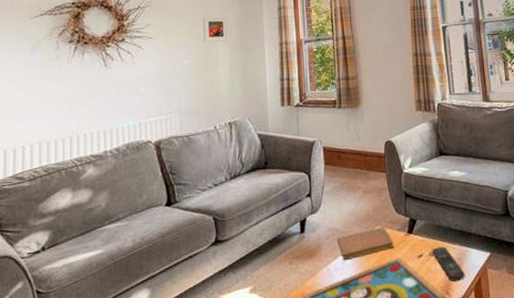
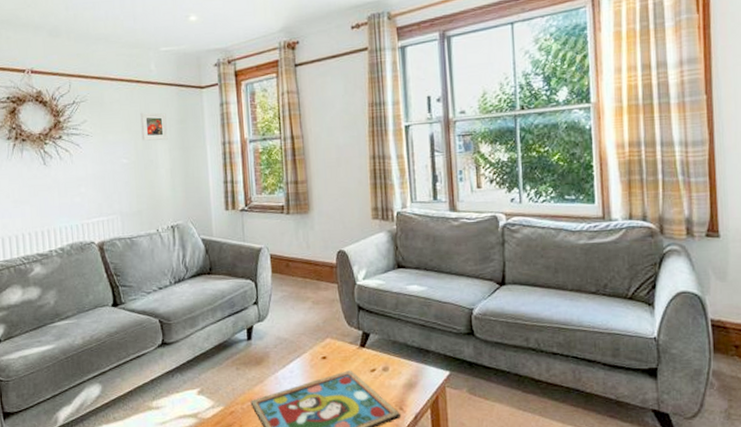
notebook: present [337,226,394,261] -> none [285,338,345,370]
remote control: present [431,246,465,282] -> none [385,362,421,398]

